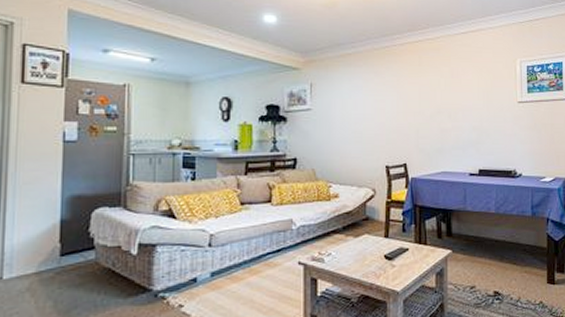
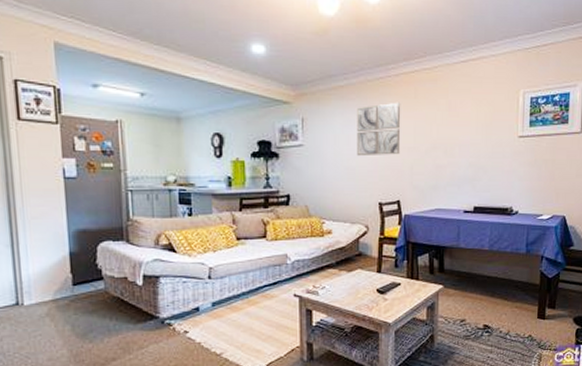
wall art: none [364,69,406,121] -> present [357,102,401,157]

